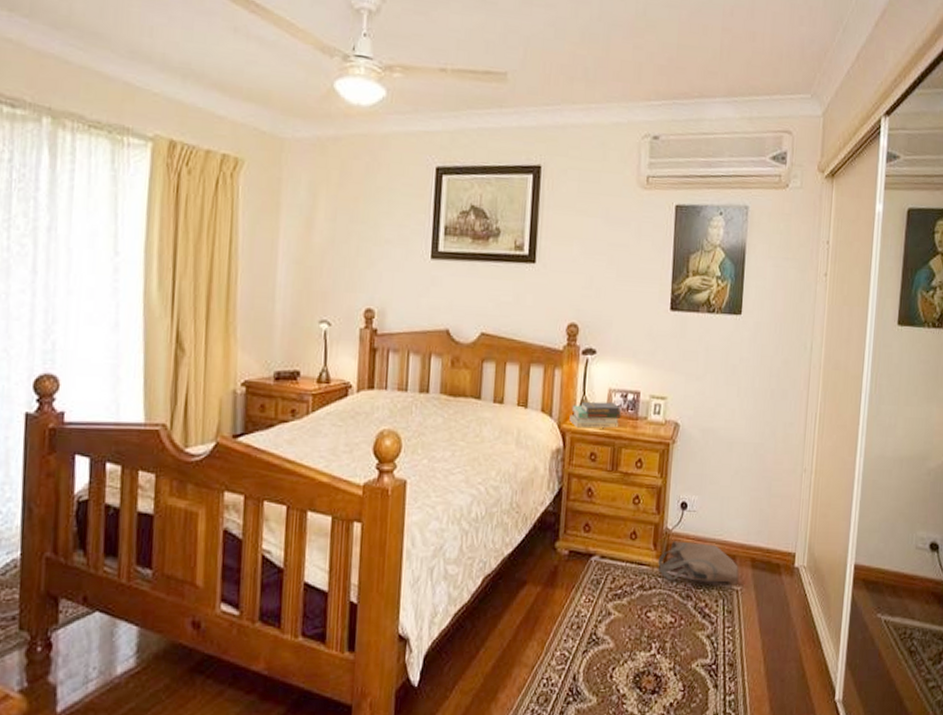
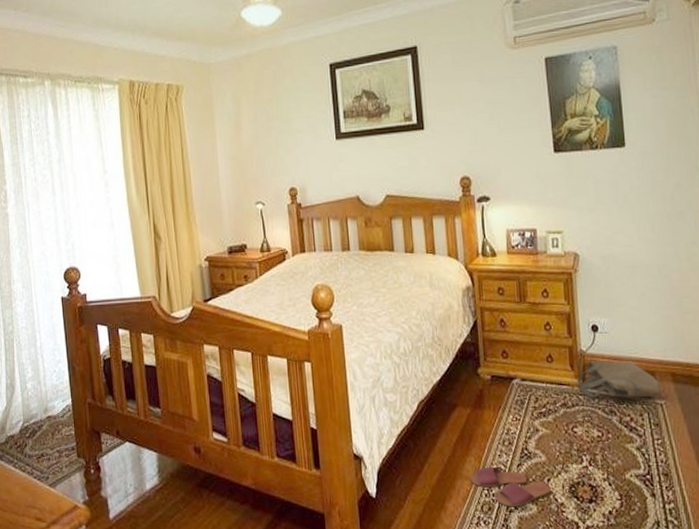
slippers: none [530,652,614,699] -> present [471,466,551,507]
books: present [569,401,622,429] -> none [474,241,522,267]

